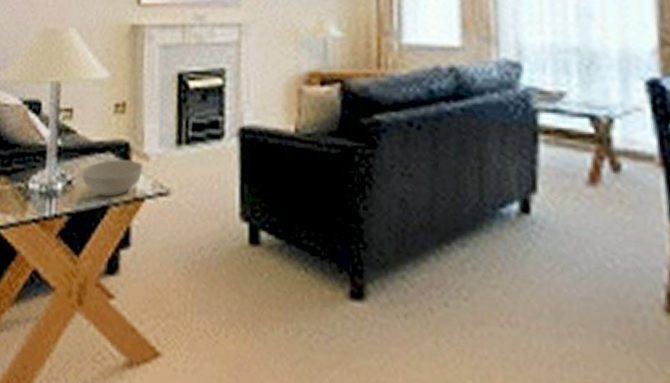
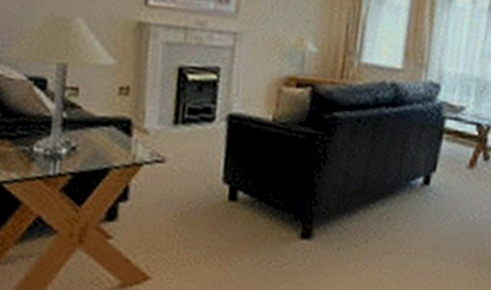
bowl: present [81,158,143,197] -> none [85,131,143,162]

